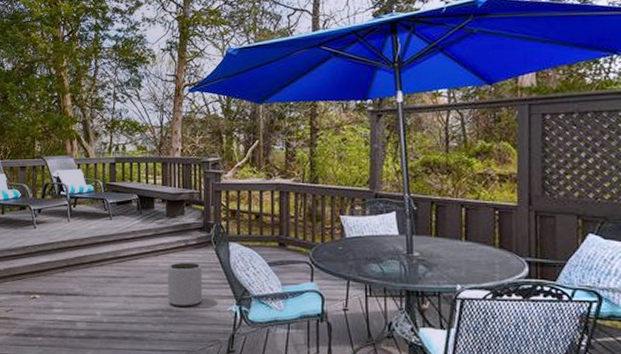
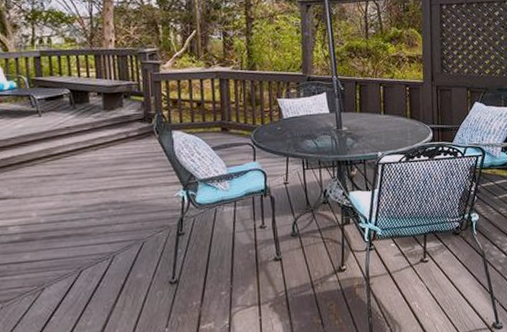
plant pot: present [167,262,203,307] -> none [108,153,148,198]

